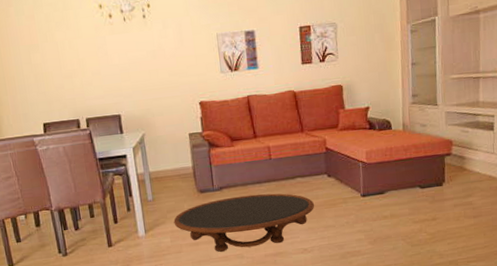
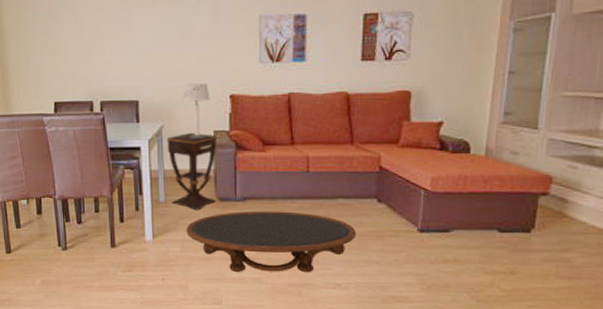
side table: none [148,137,197,204] -> present [166,133,218,211]
table lamp: none [159,94,183,142] -> present [183,83,210,139]

